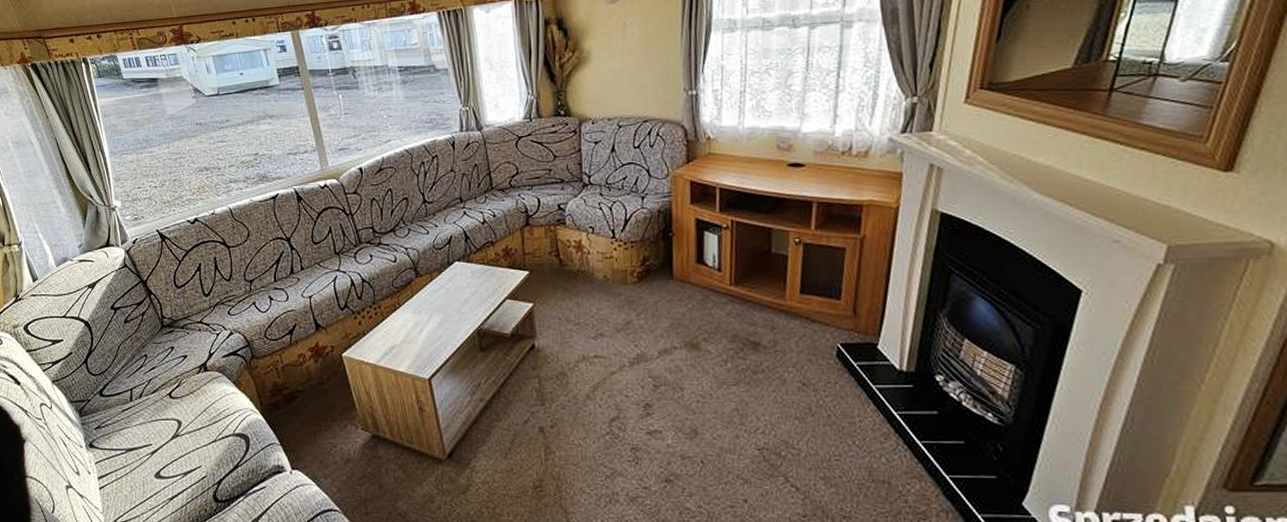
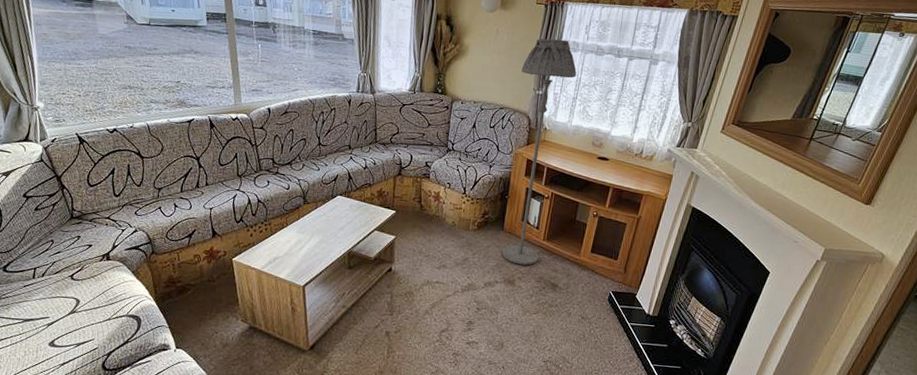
floor lamp: none [664,19,740,321] -> present [502,38,577,265]

